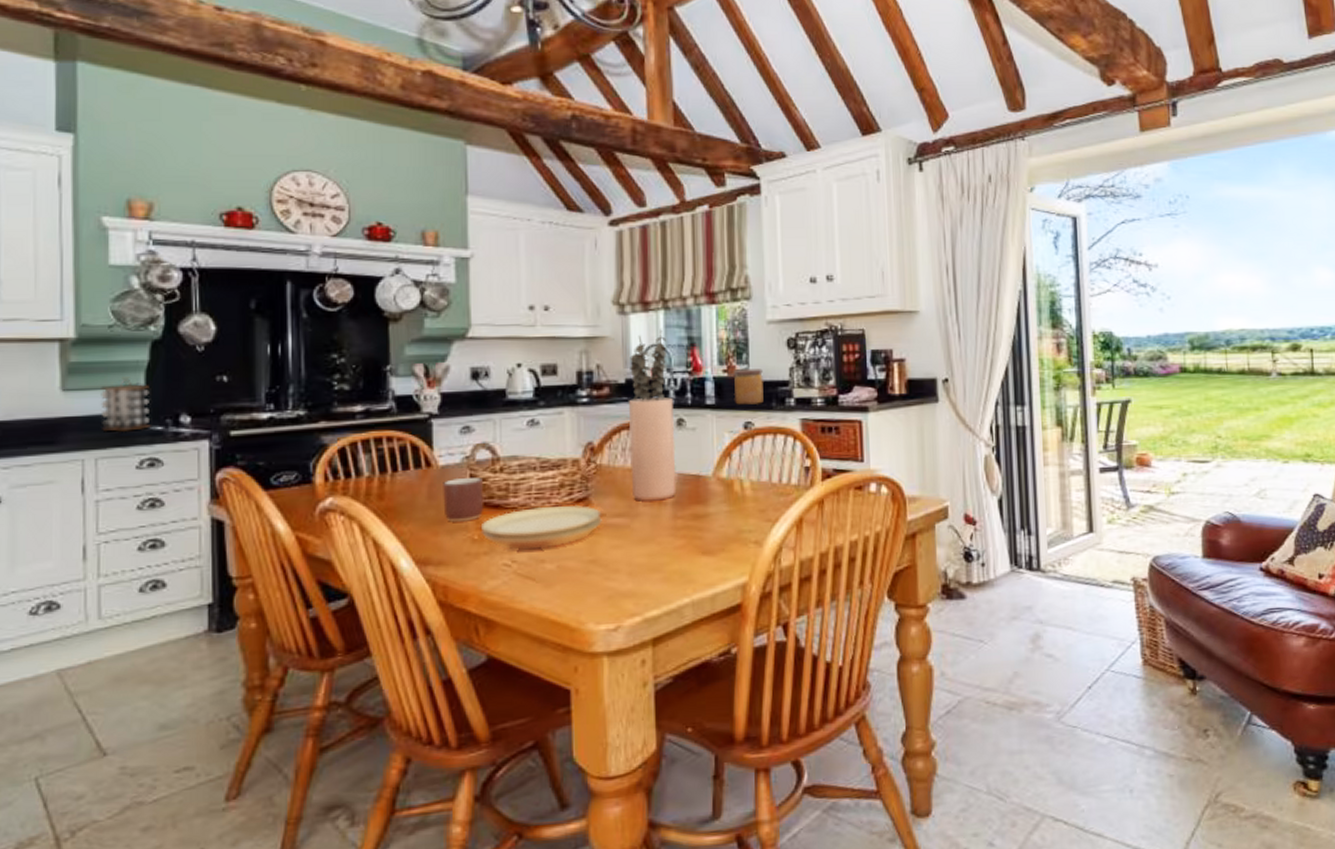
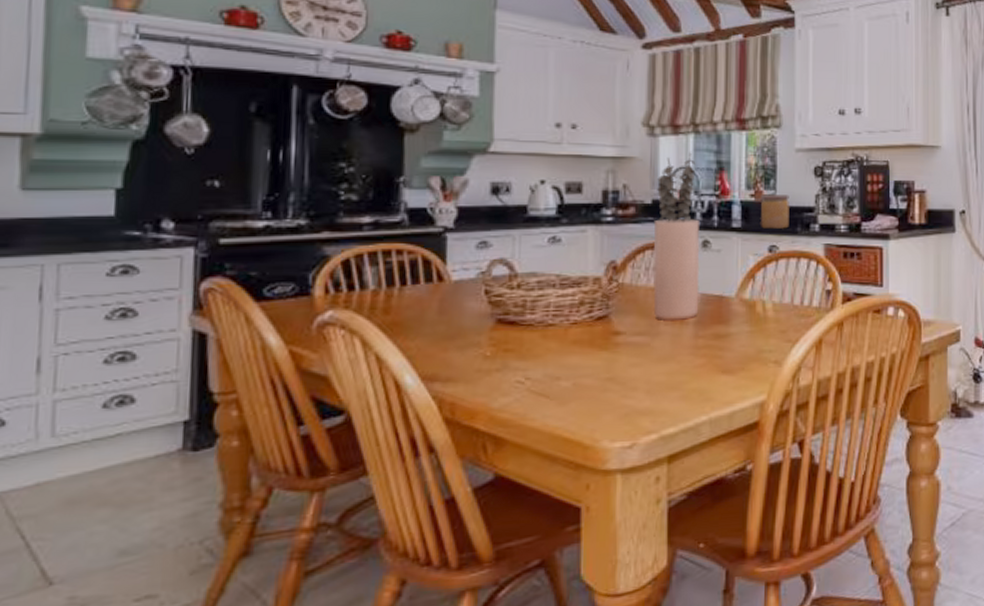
spice rack: present [101,378,151,432] -> none [67,179,127,236]
mug: present [443,478,483,522] -> none [454,293,498,338]
plate: present [480,504,602,550] -> none [493,322,622,367]

